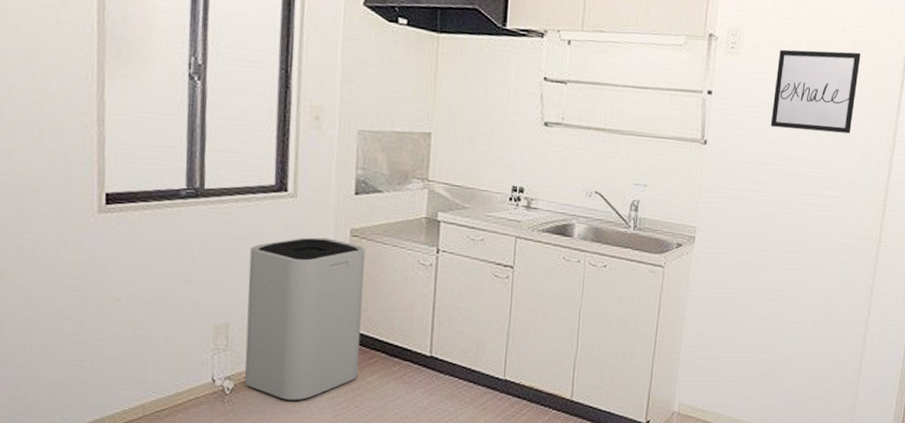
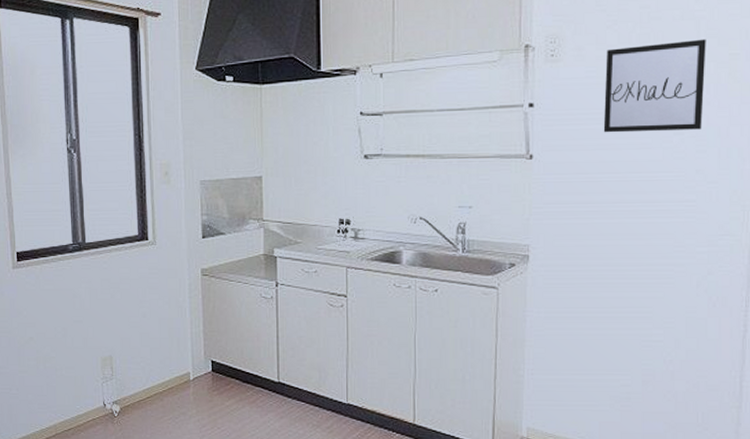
trash can: present [245,237,366,401] -> none [123,278,217,423]

